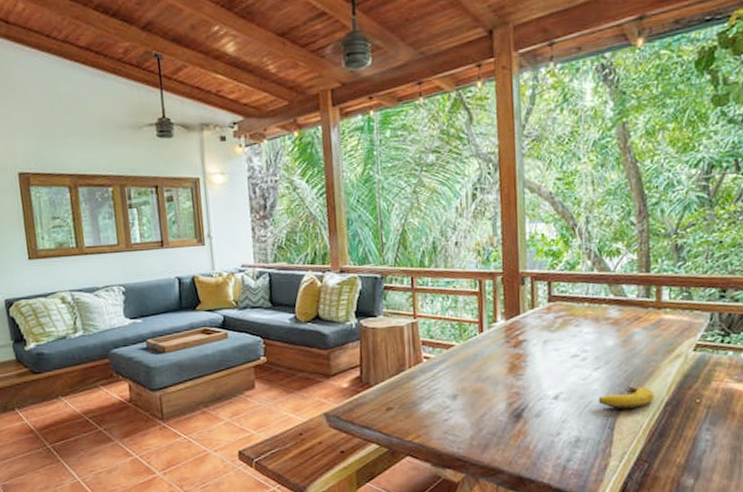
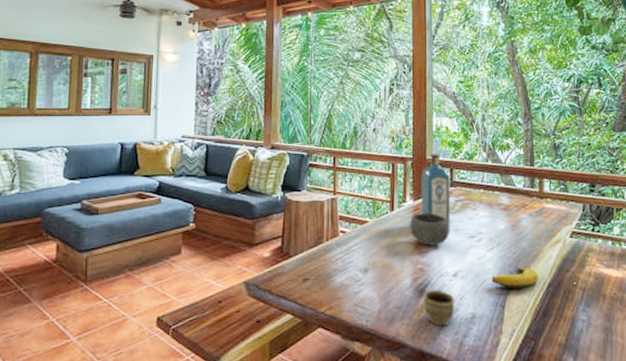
bowl: none [502,332,549,368] -> present [410,213,450,246]
liquor: none [513,266,550,347] -> present [420,154,451,227]
cup: none [520,413,557,452] -> present [423,290,455,327]

